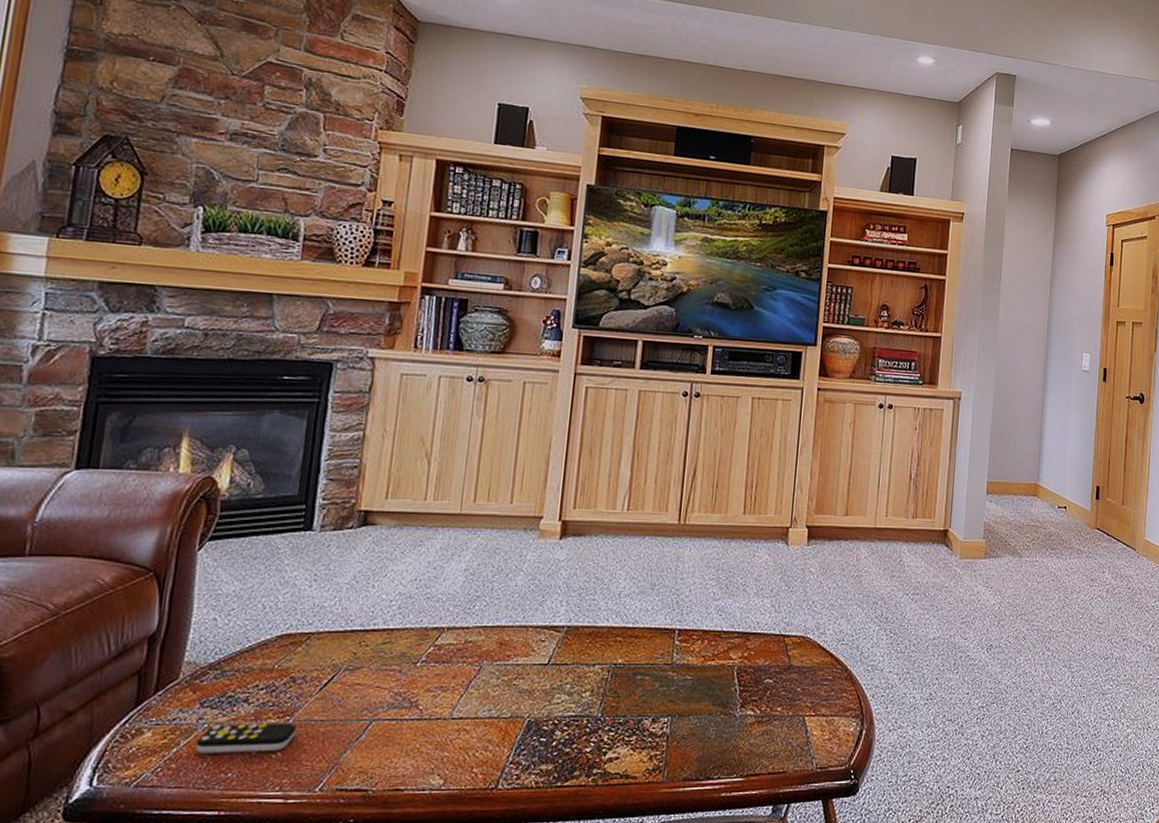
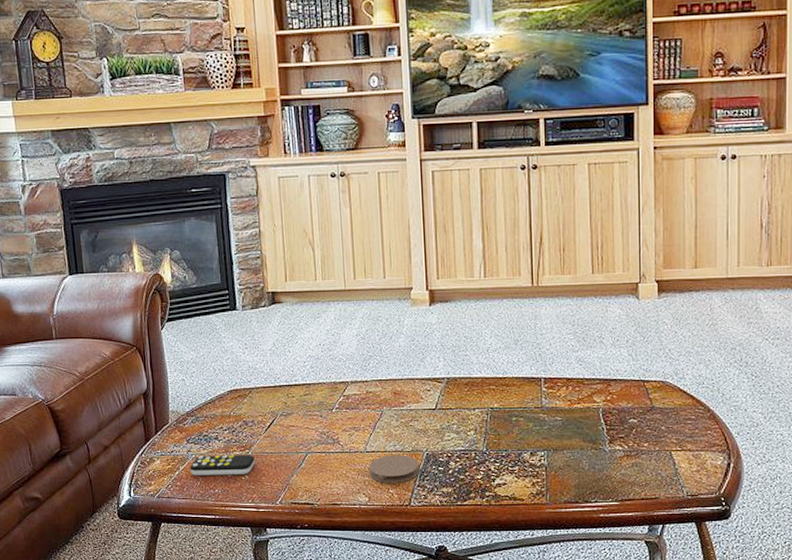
coaster: none [450,722,517,759] -> present [369,455,419,483]

